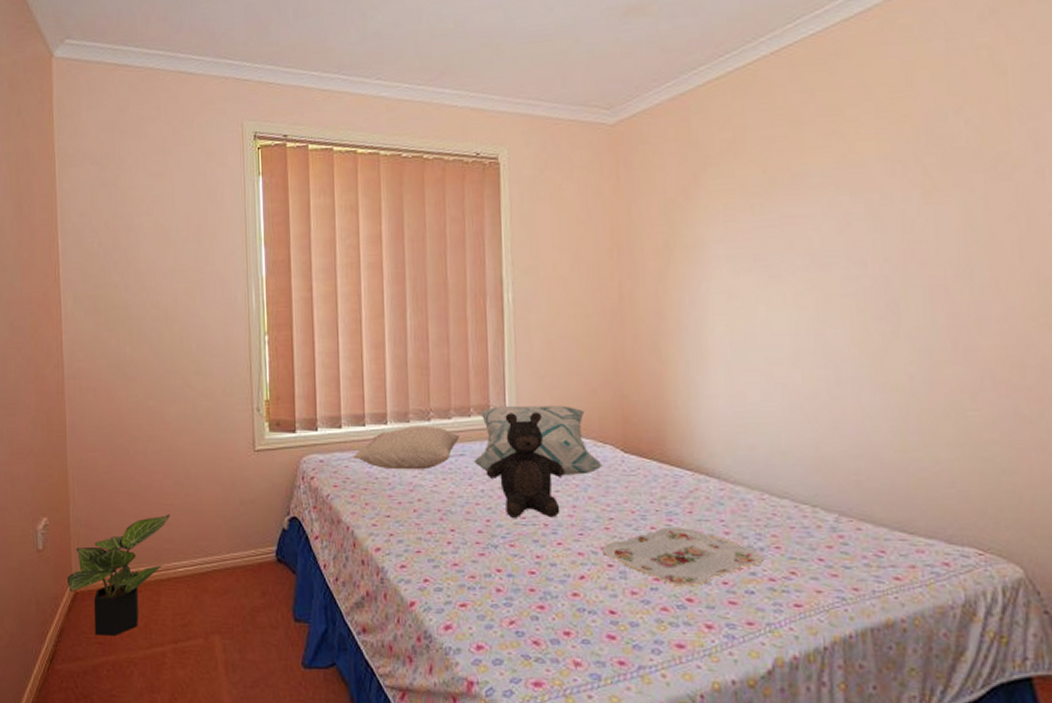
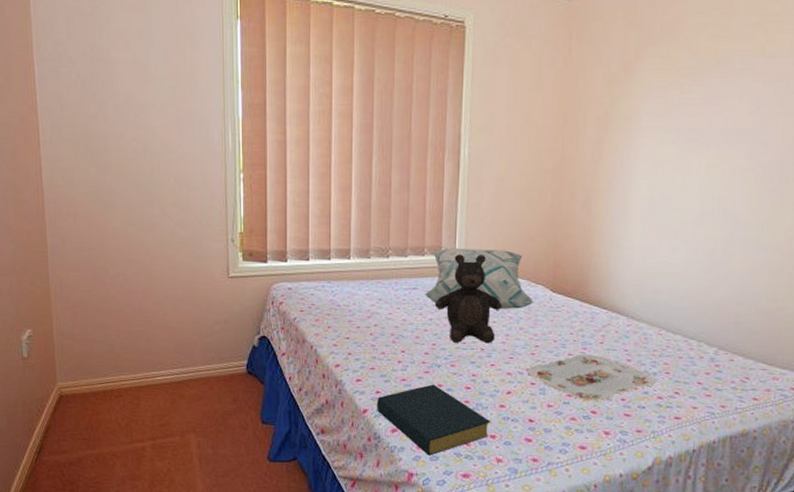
potted plant: present [67,514,170,636] -> none [51,330,149,433]
pillow: present [352,425,459,470] -> none [317,261,414,300]
hardback book: none [424,569,563,659] -> present [376,384,491,456]

